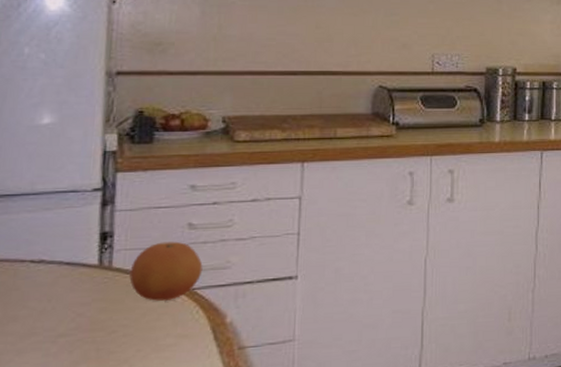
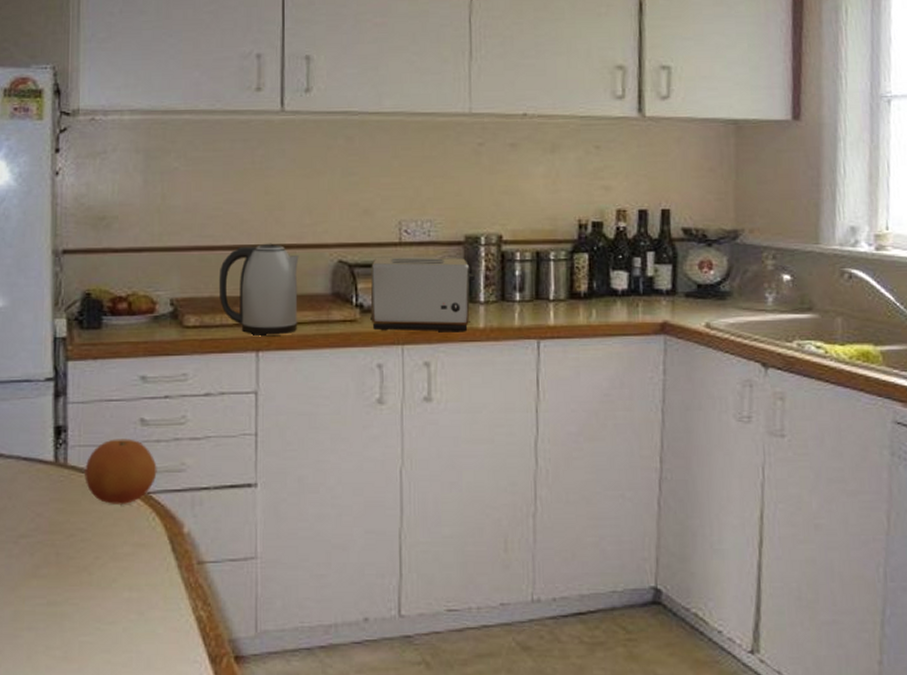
kettle: none [269,70,344,149] -> present [218,243,299,335]
toaster: none [405,83,493,146] -> present [370,256,475,332]

